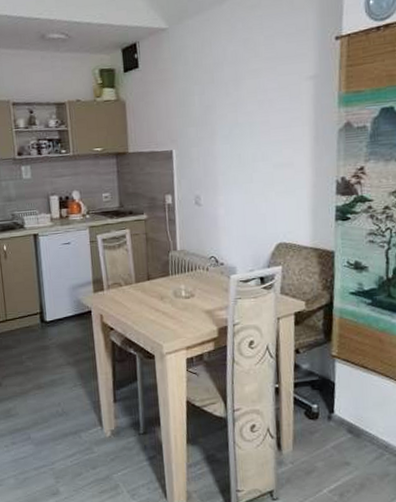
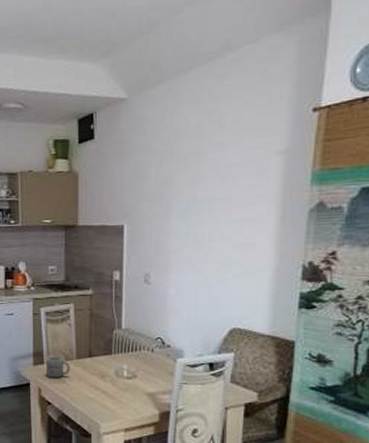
mug: none [105,282,130,303] -> present [45,356,70,377]

